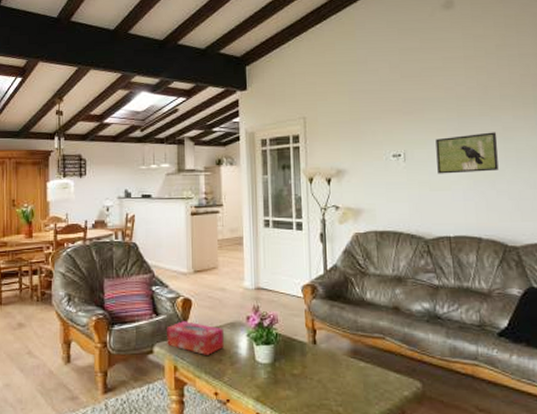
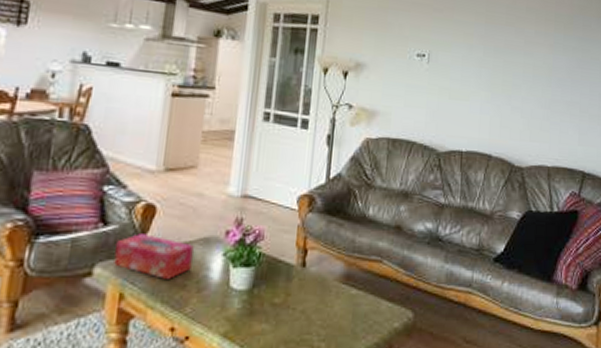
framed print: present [435,132,499,174] -> none [459,43,519,86]

